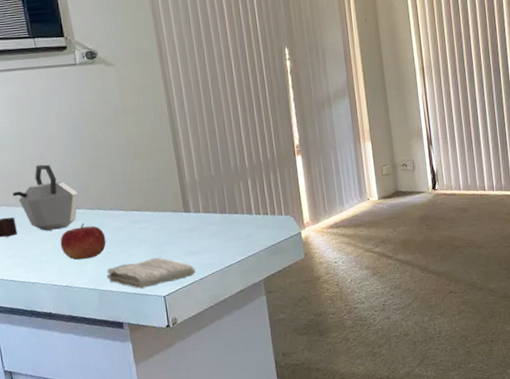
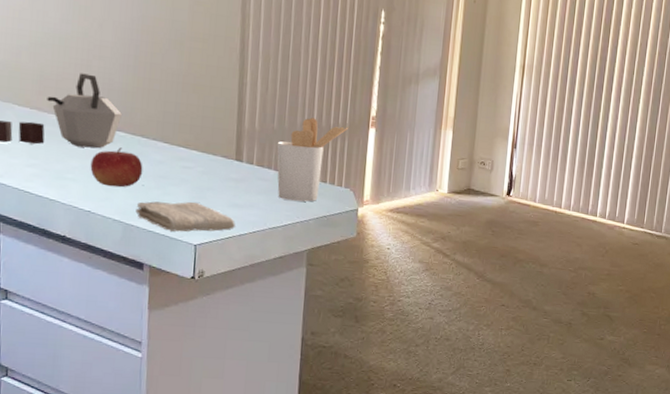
utensil holder: none [217,158,278,238] -> present [276,117,349,202]

